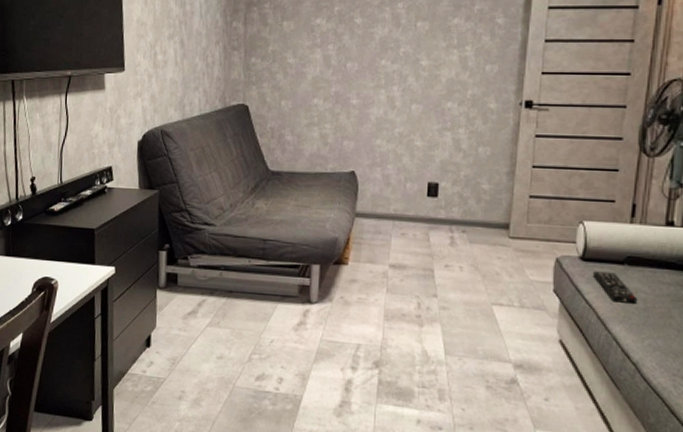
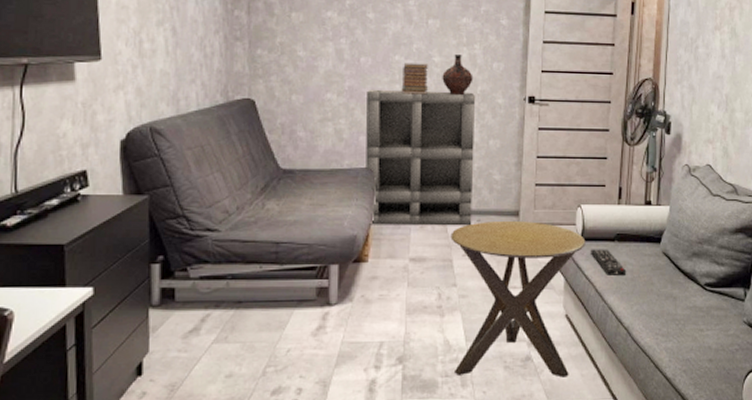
shelving unit: none [349,94,466,236] -> present [366,89,476,226]
book stack: none [386,67,415,100] -> present [401,62,429,95]
ceramic jug: none [429,57,464,101] -> present [442,55,473,96]
side table: none [431,232,588,408] -> present [450,220,586,378]

